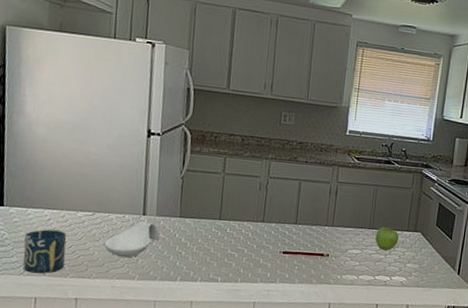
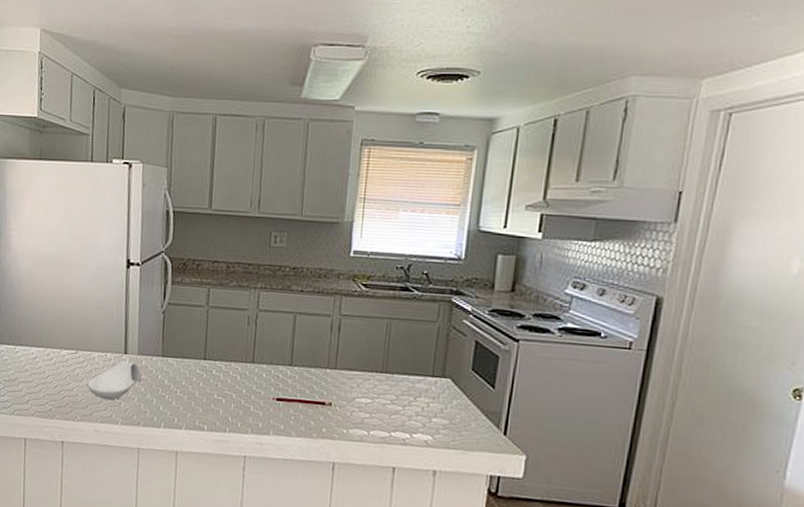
cup: present [23,229,67,274] -> none [13,368,52,414]
fruit: present [375,227,399,250] -> none [390,370,422,400]

